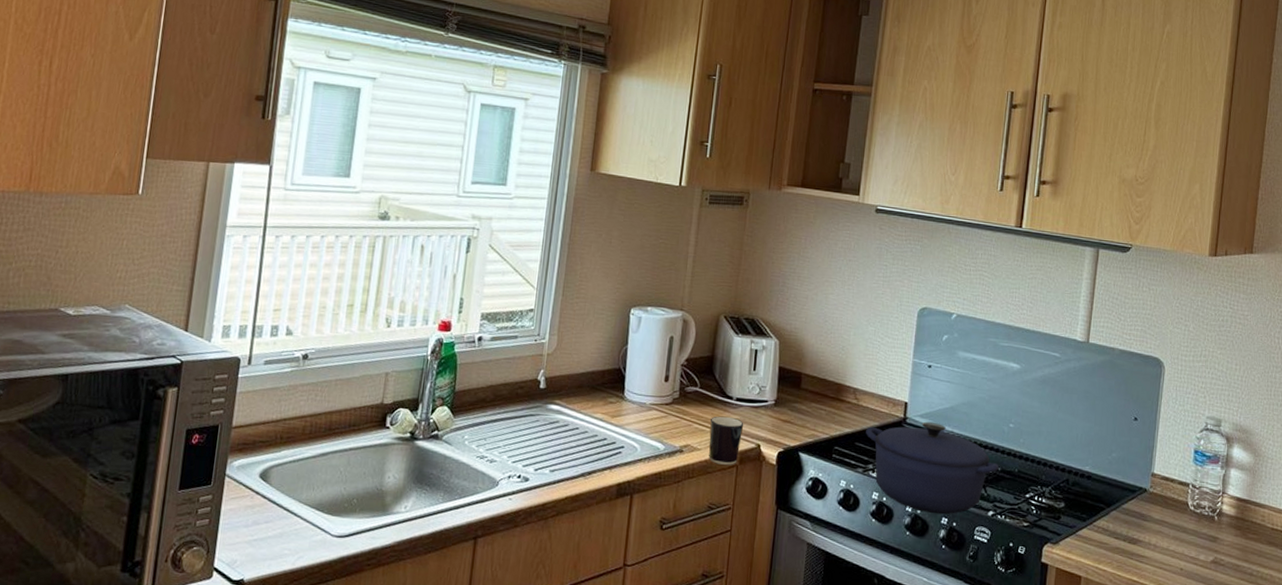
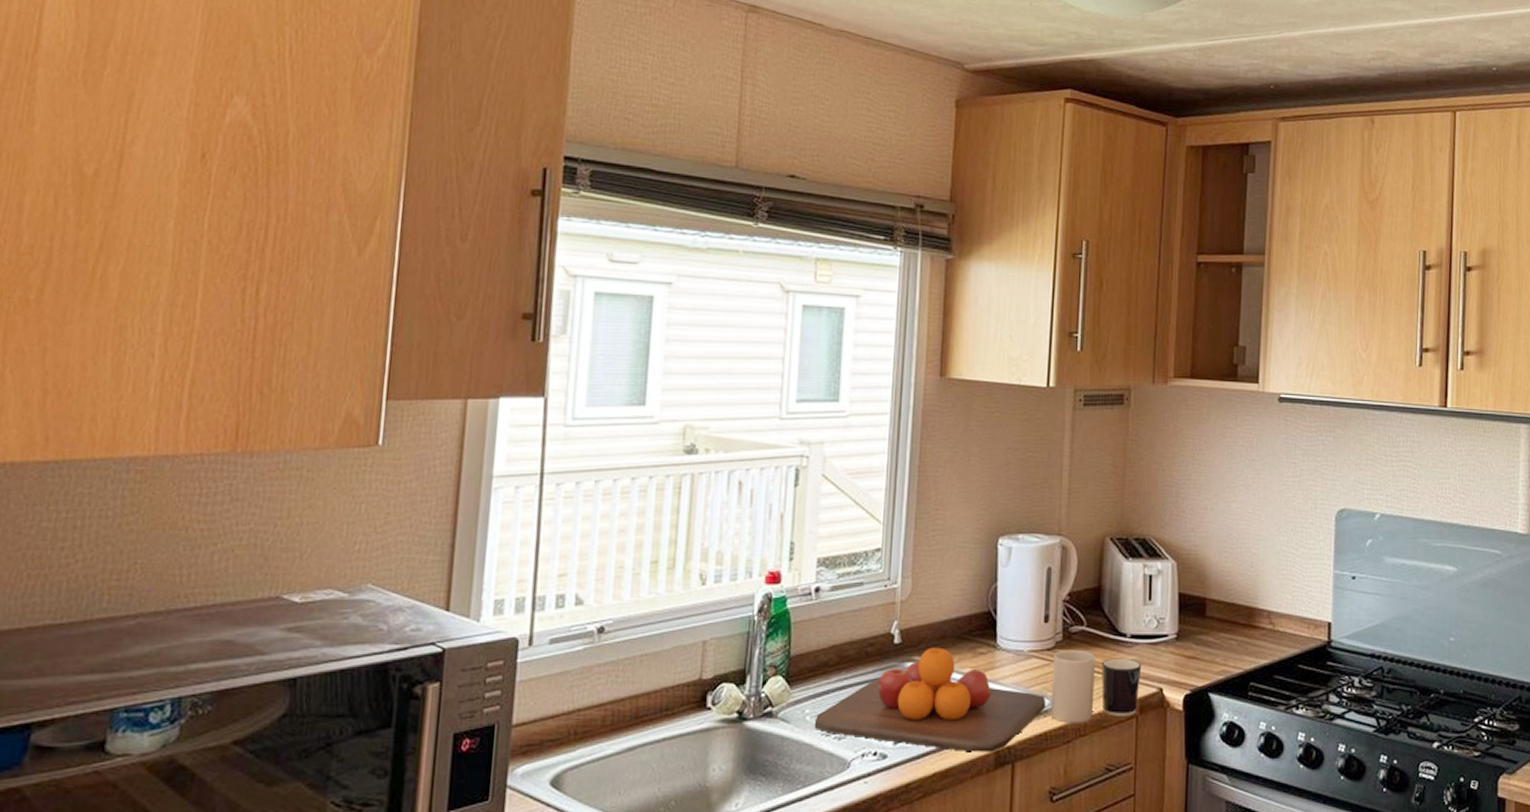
chopping board: none [471,394,662,484] -> present [814,647,1046,753]
cup: none [665,405,705,468] -> present [1050,649,1095,725]
cooking pot: present [866,421,999,515] -> none [1285,643,1441,752]

